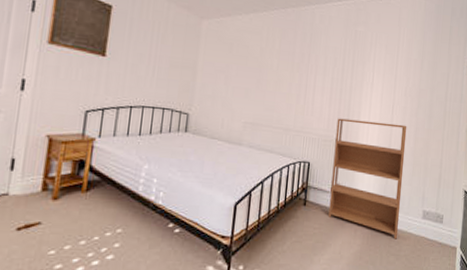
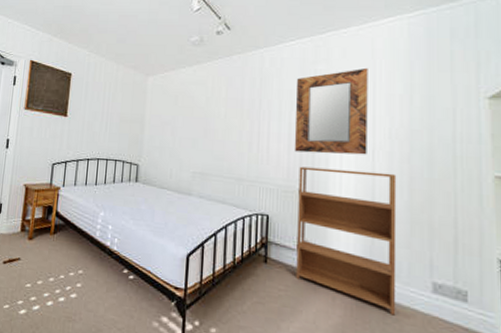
home mirror: none [335,33,395,109] -> present [295,67,368,155]

